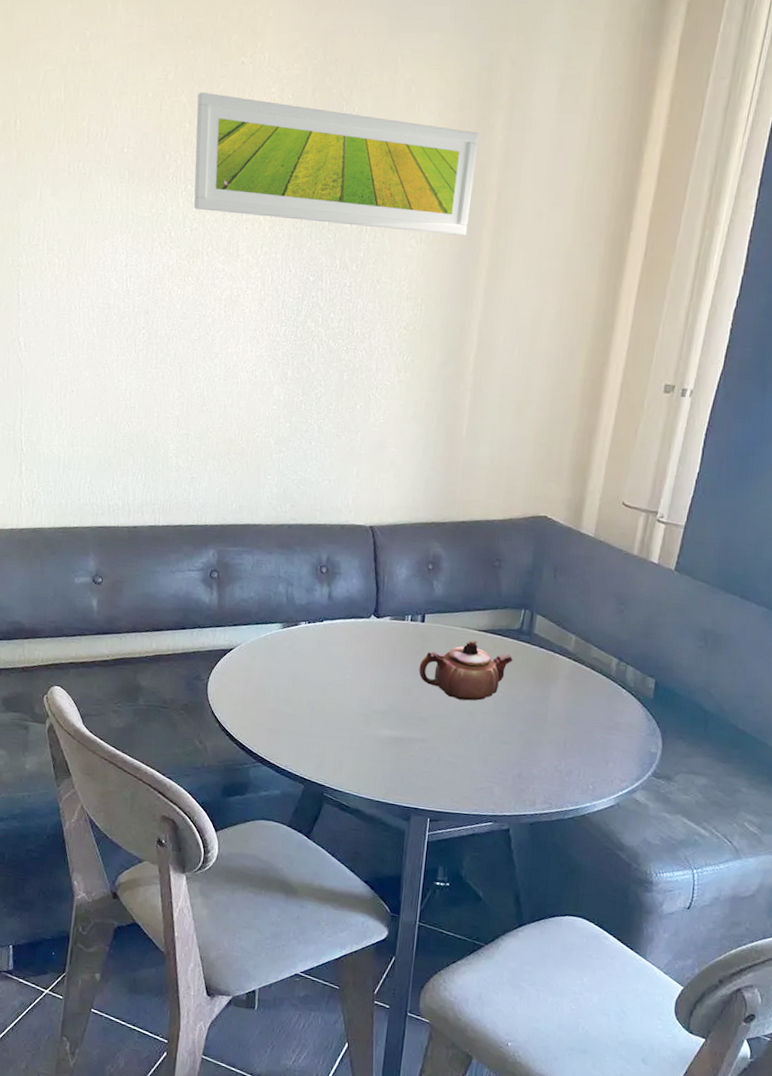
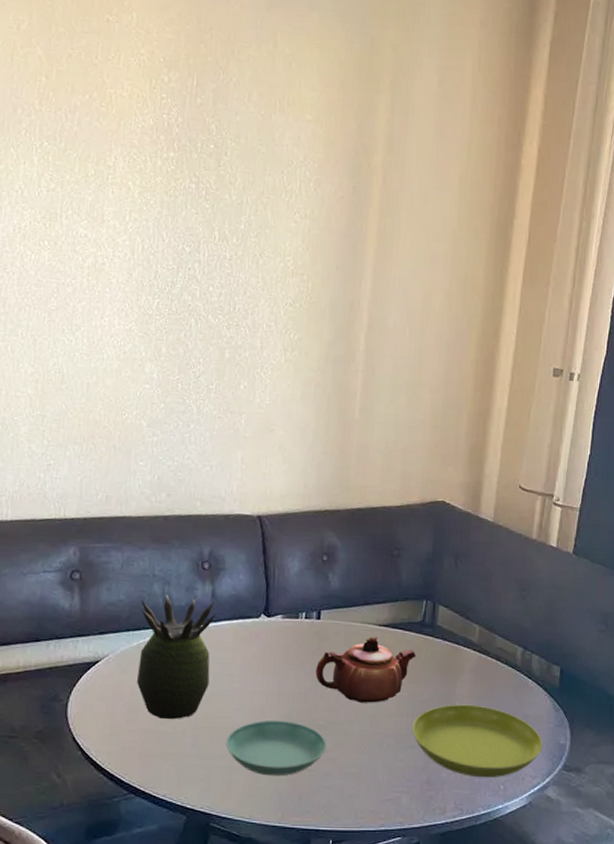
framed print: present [193,92,479,236] -> none [50,46,363,214]
succulent plant: none [263,592,332,703] -> present [136,592,216,720]
saucer: none [338,709,427,759] -> present [226,720,327,777]
saucer: none [506,707,633,778] -> present [412,704,542,778]

